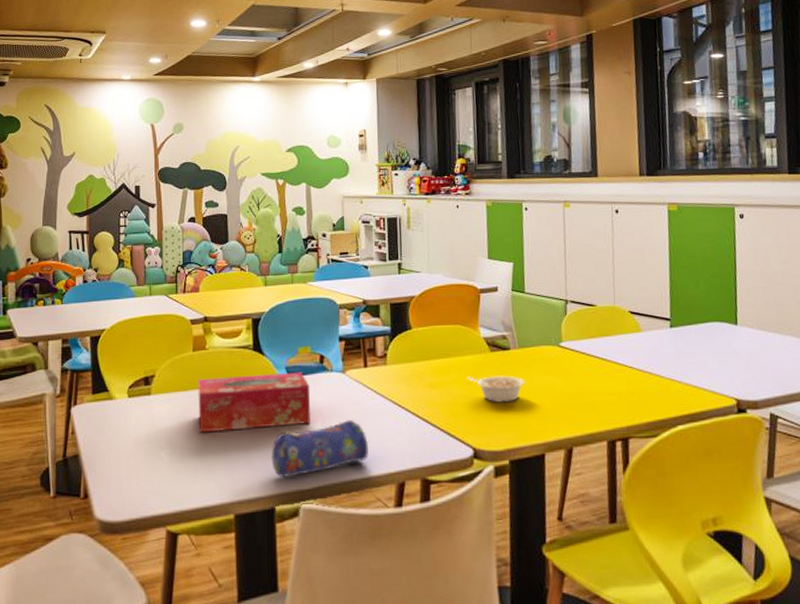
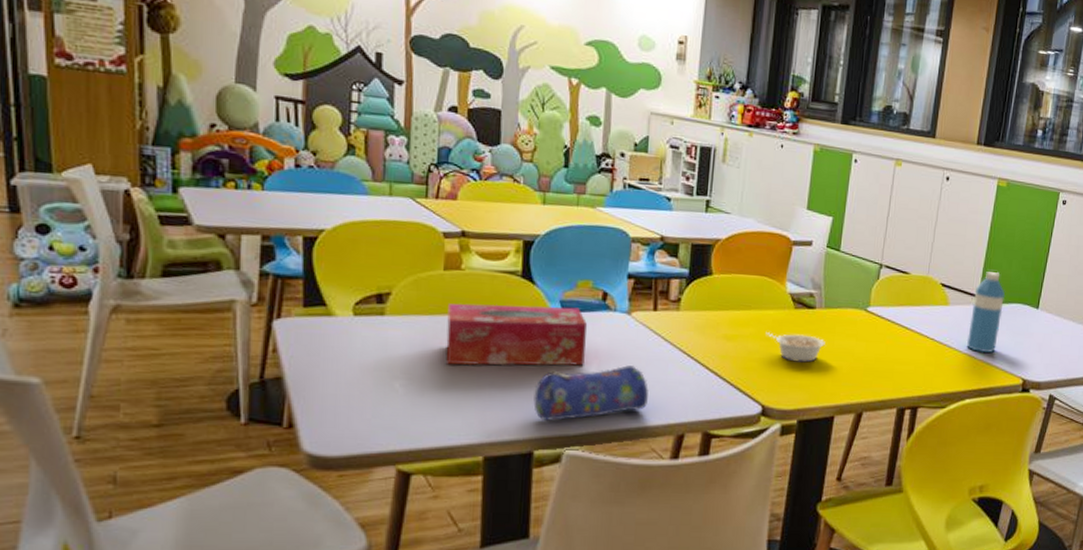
water bottle: none [665,294,700,376] -> present [966,272,1006,353]

